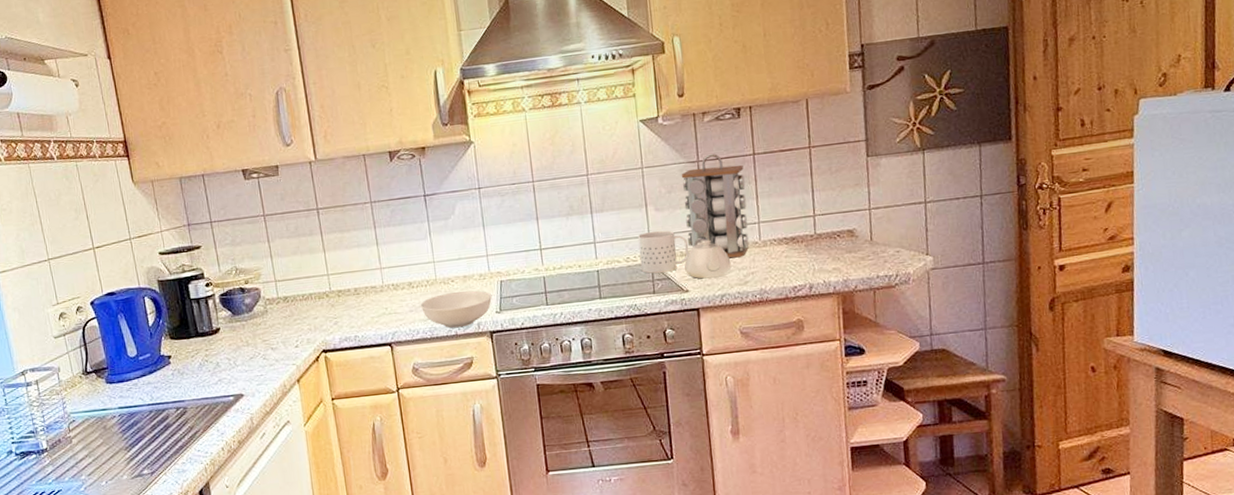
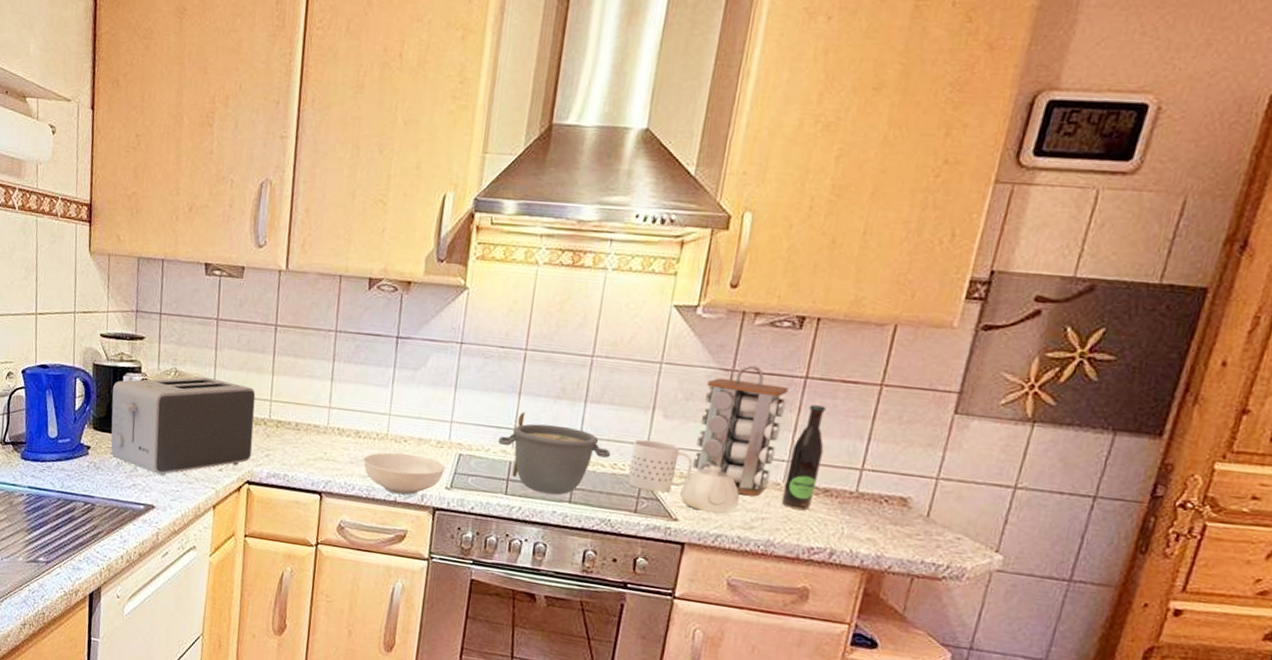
toaster: none [180,267,322,366] -> present [110,376,256,477]
cooking pot: none [529,233,623,297] -> present [498,412,611,496]
bottle: none [759,173,786,259] -> present [780,404,826,510]

